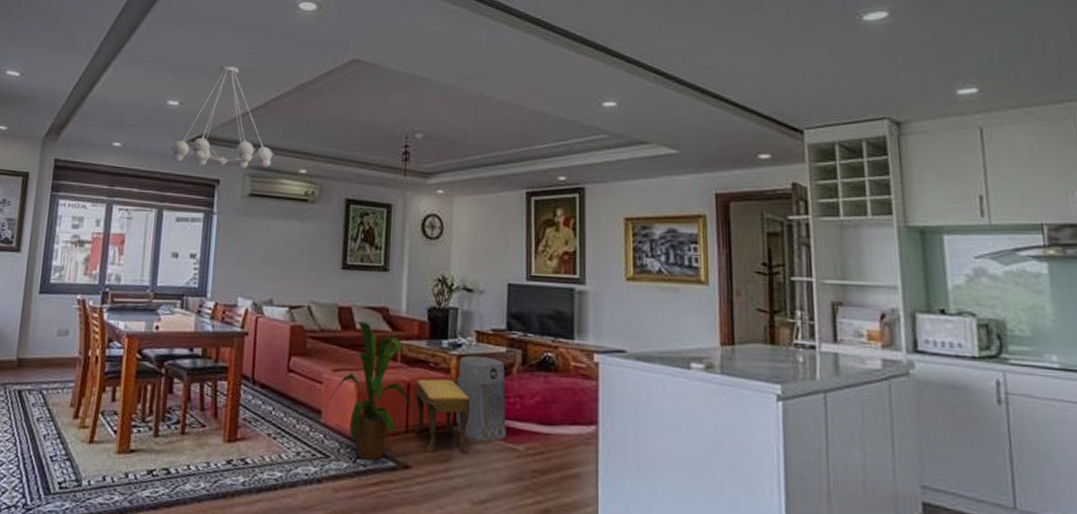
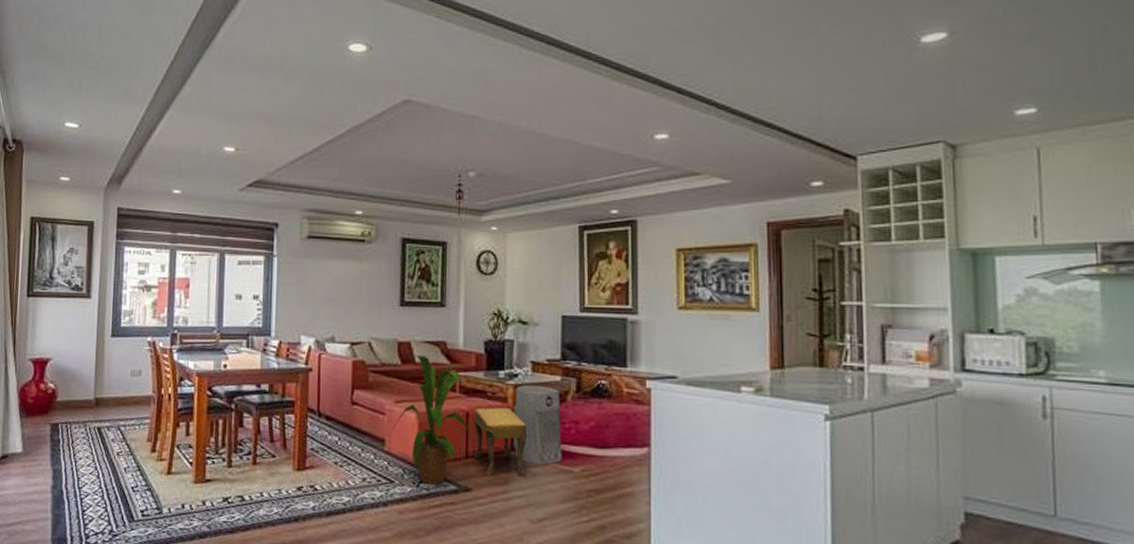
chandelier: present [170,66,274,168] -> none [228,111,330,211]

